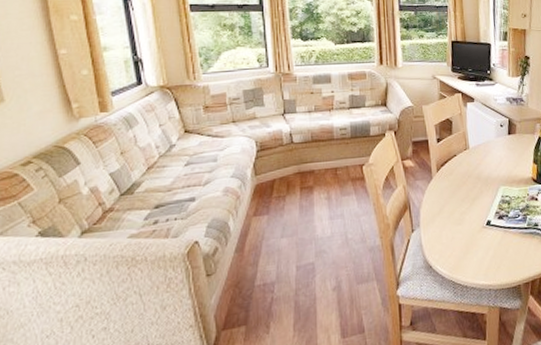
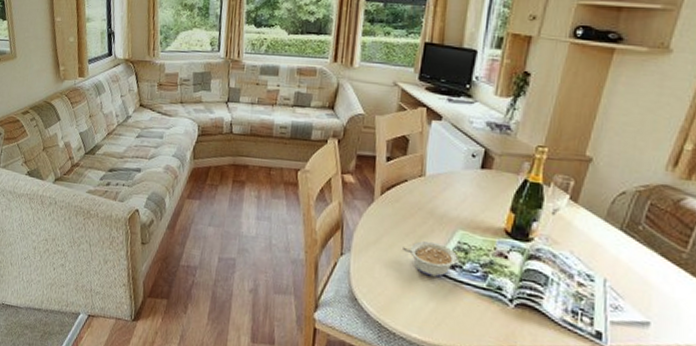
legume: none [460,200,504,230] -> present [401,241,459,278]

